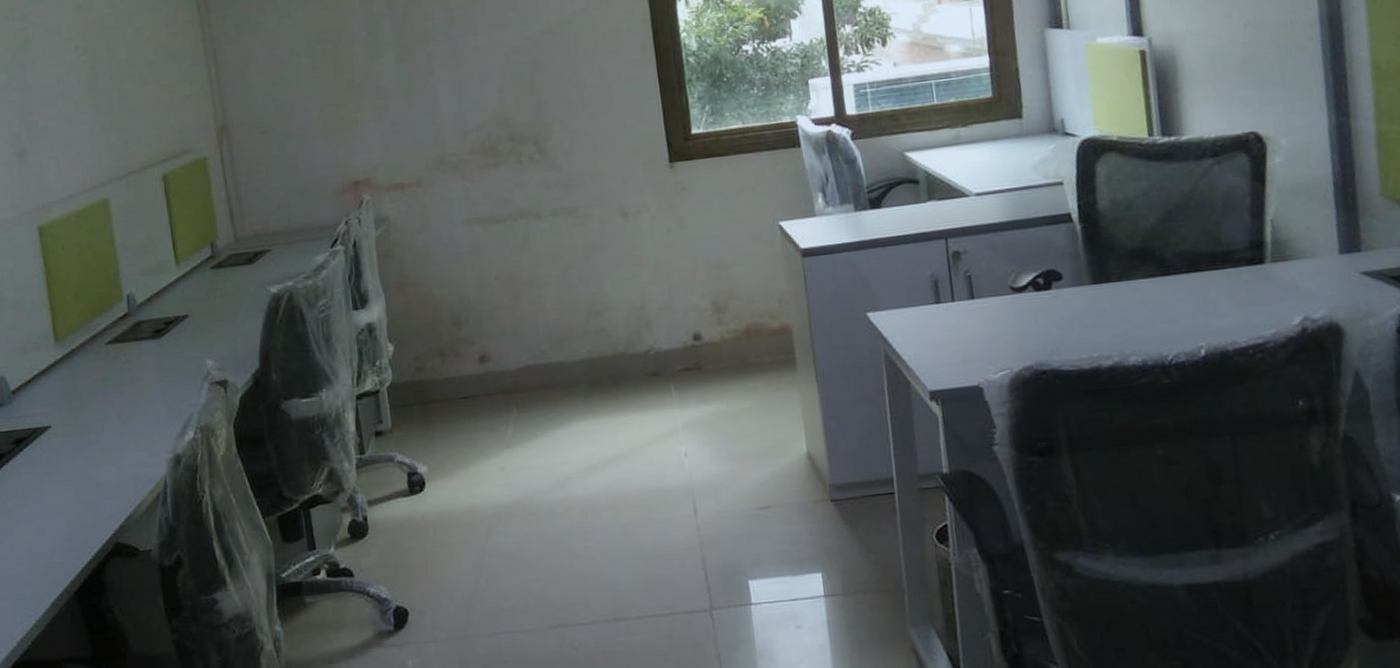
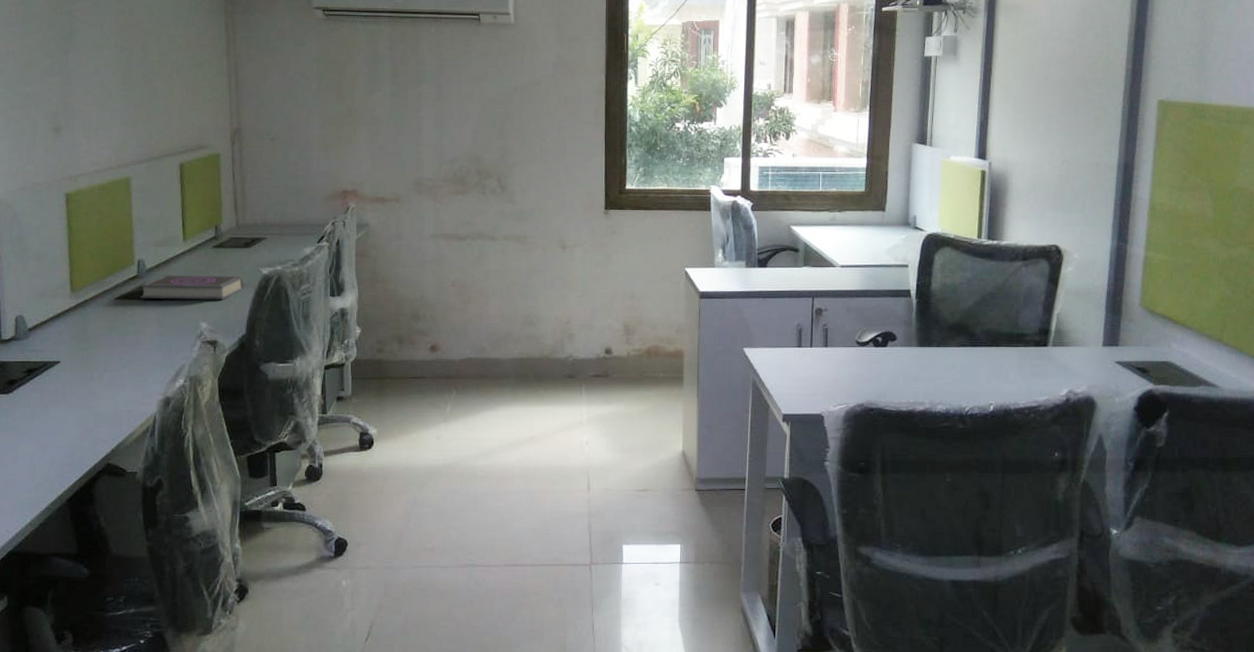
book: none [132,298,251,340] -> present [139,275,244,300]

